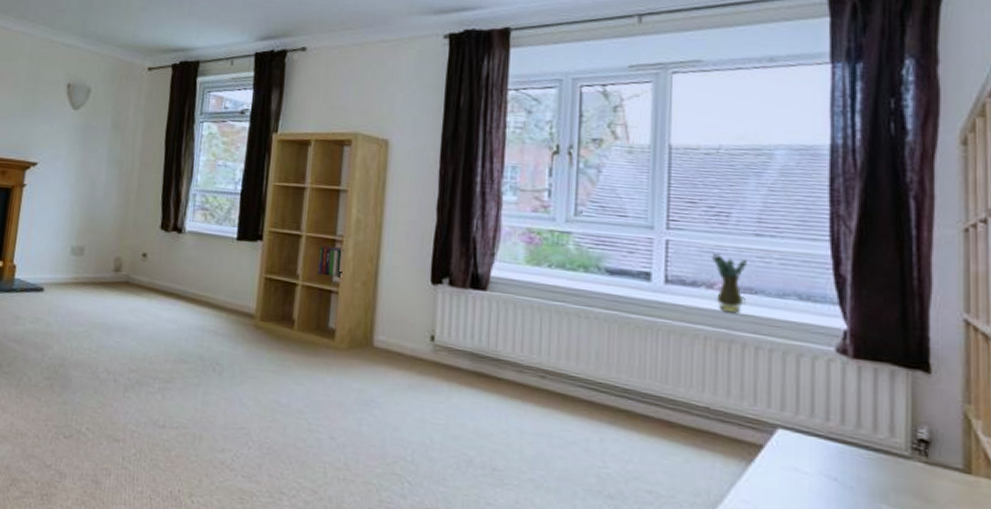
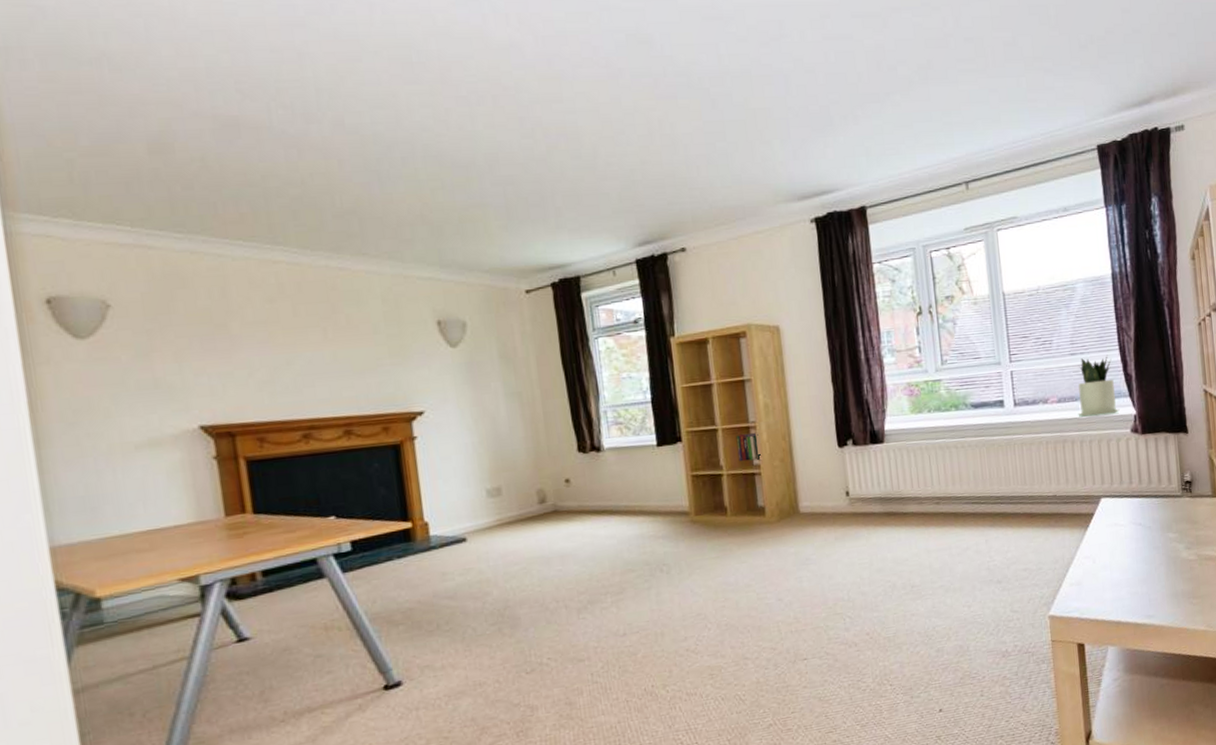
vase: present [712,253,747,314] -> none [1044,374,1068,420]
planter: none [756,242,821,323] -> present [1078,355,1120,417]

